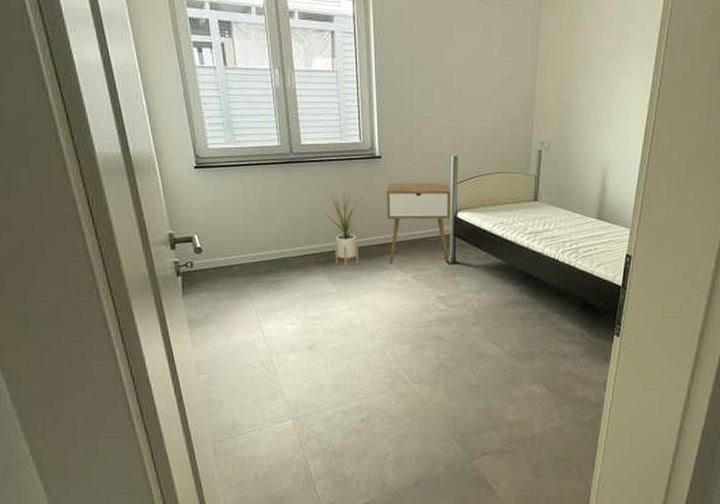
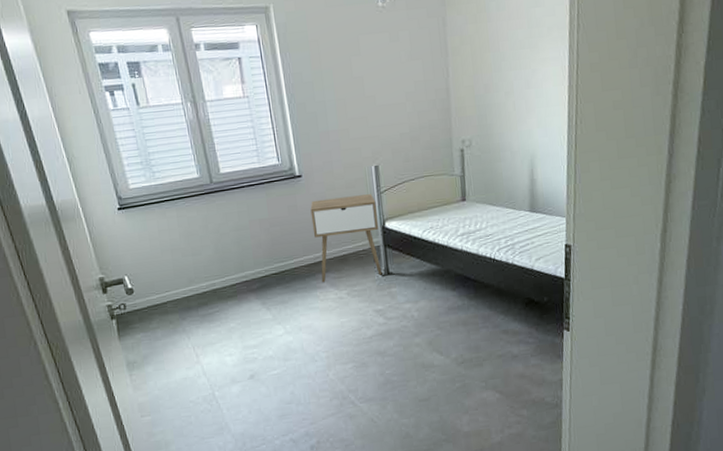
house plant: present [324,191,363,268] -> none [249,213,292,292]

